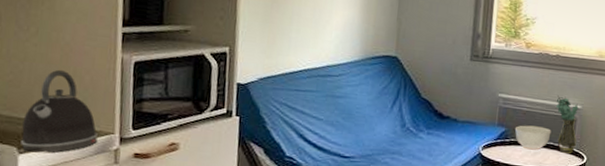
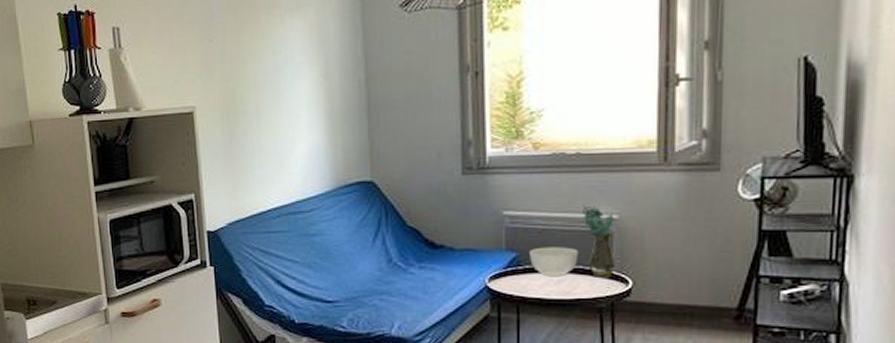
kettle: present [21,69,98,153] -> none [25,235,88,318]

